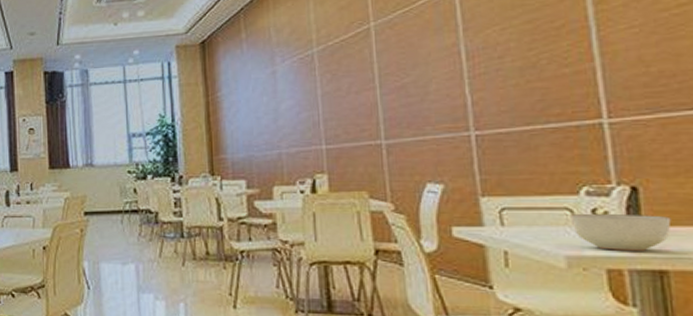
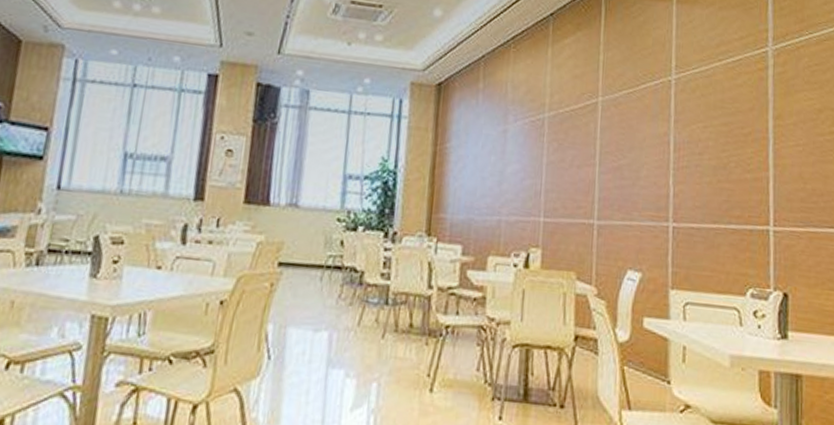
bowl: present [570,214,672,251] -> none [737,314,809,355]

